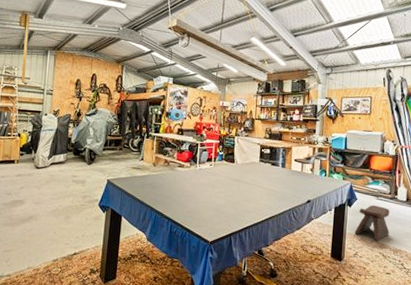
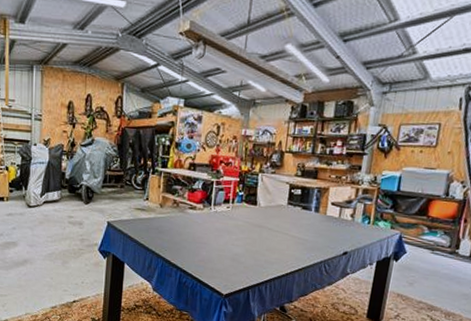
stool: present [355,204,390,242] -> none [399,259,447,303]

